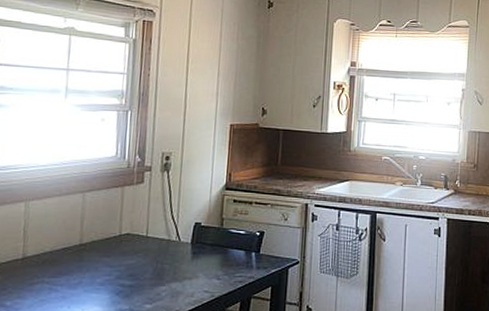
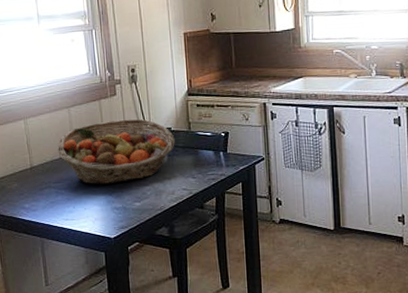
fruit basket: none [61,210,204,282] -> present [57,118,175,185]

